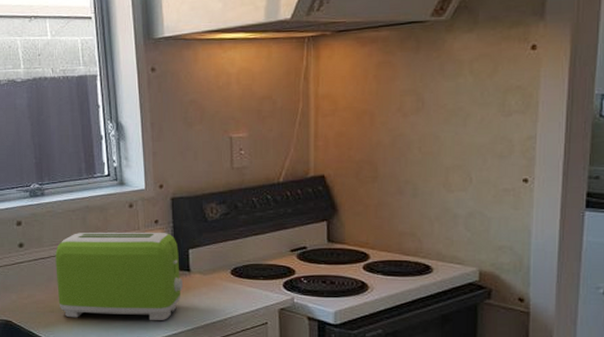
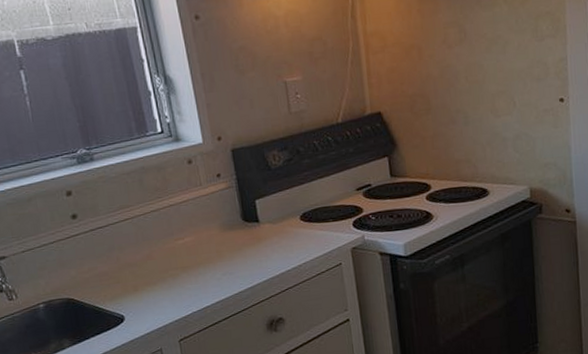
toaster: present [55,232,183,321] -> none [113,185,254,287]

